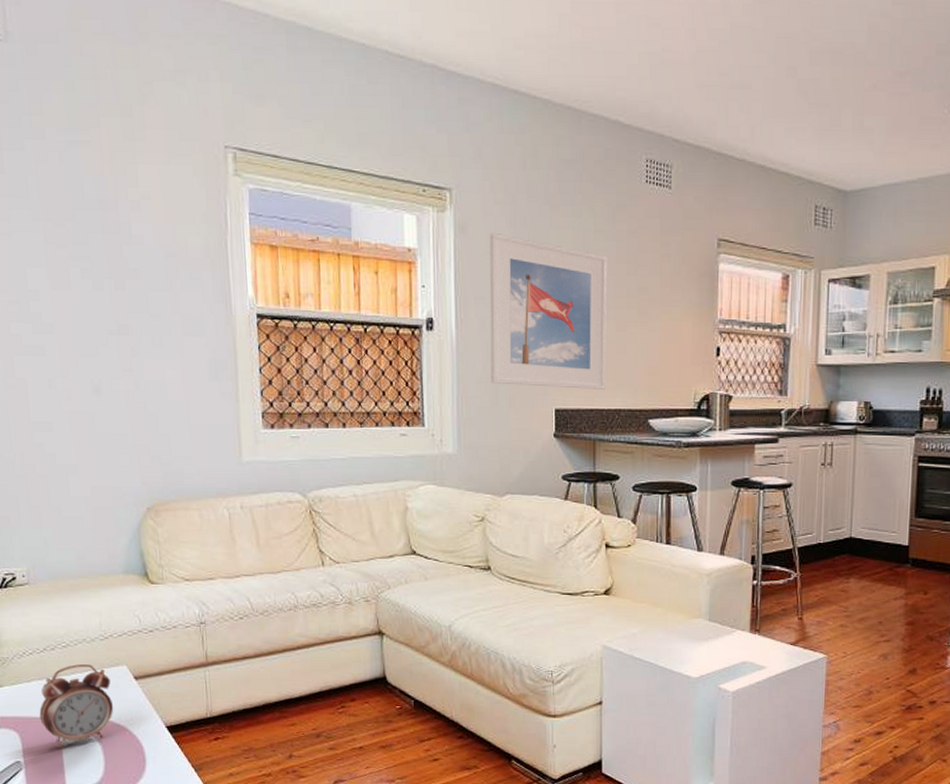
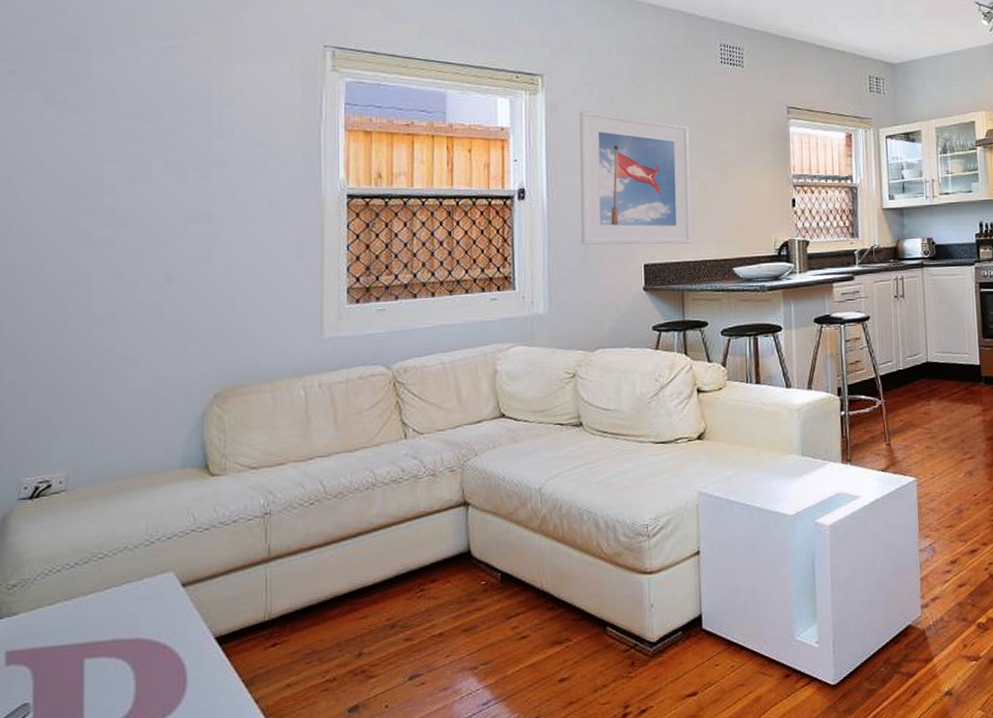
alarm clock: present [39,664,114,749] -> none [60,575,154,681]

